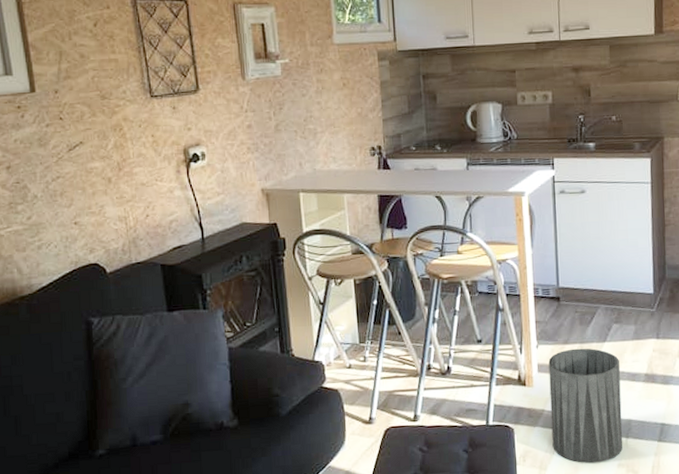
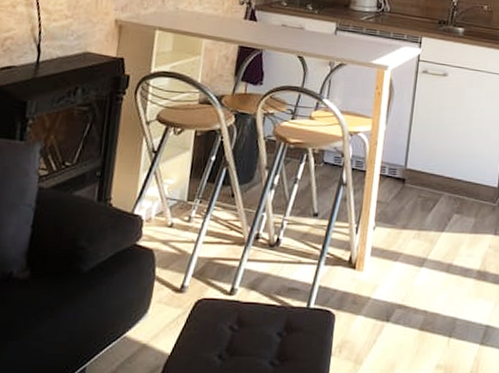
trash can: present [548,348,623,464] -> none [372,235,454,362]

